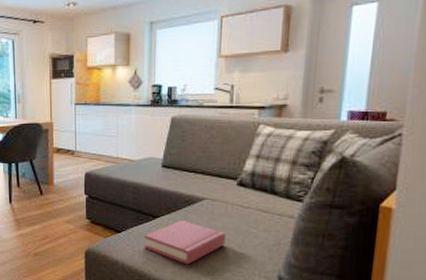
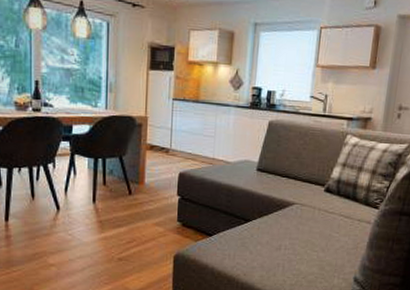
hardback book: present [144,219,225,265] -> none [235,223,311,268]

